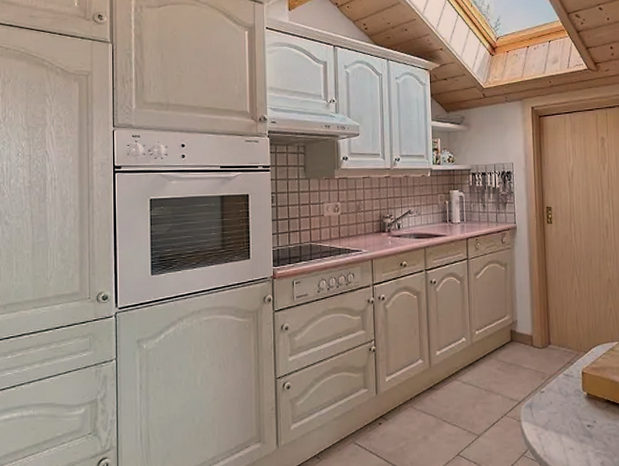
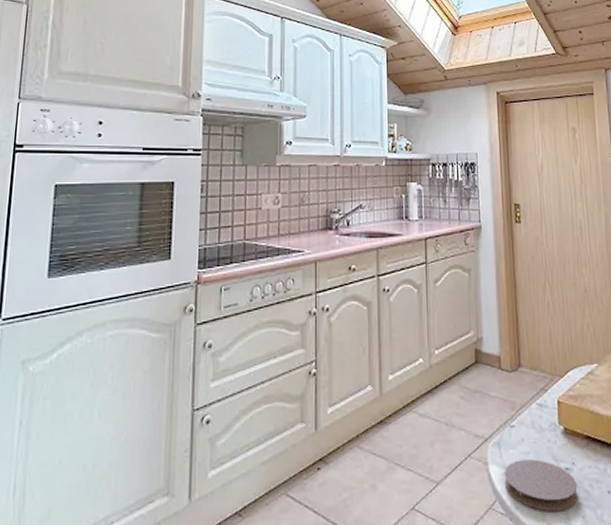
coaster: none [534,418,598,459] -> present [504,459,578,512]

